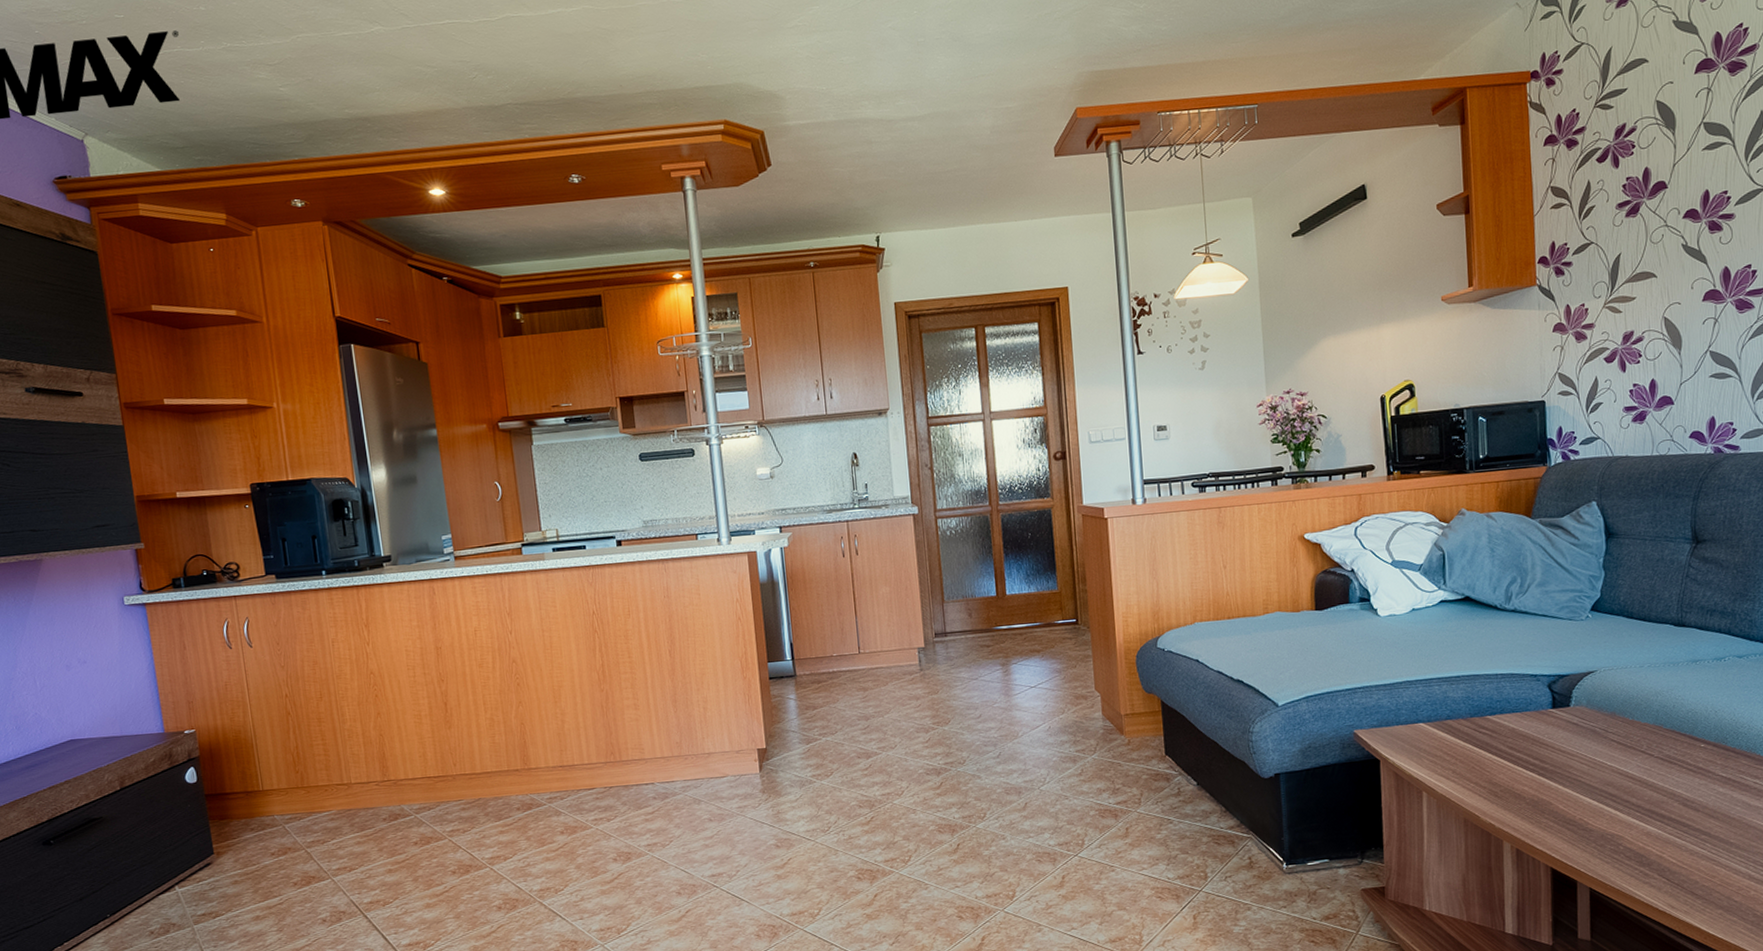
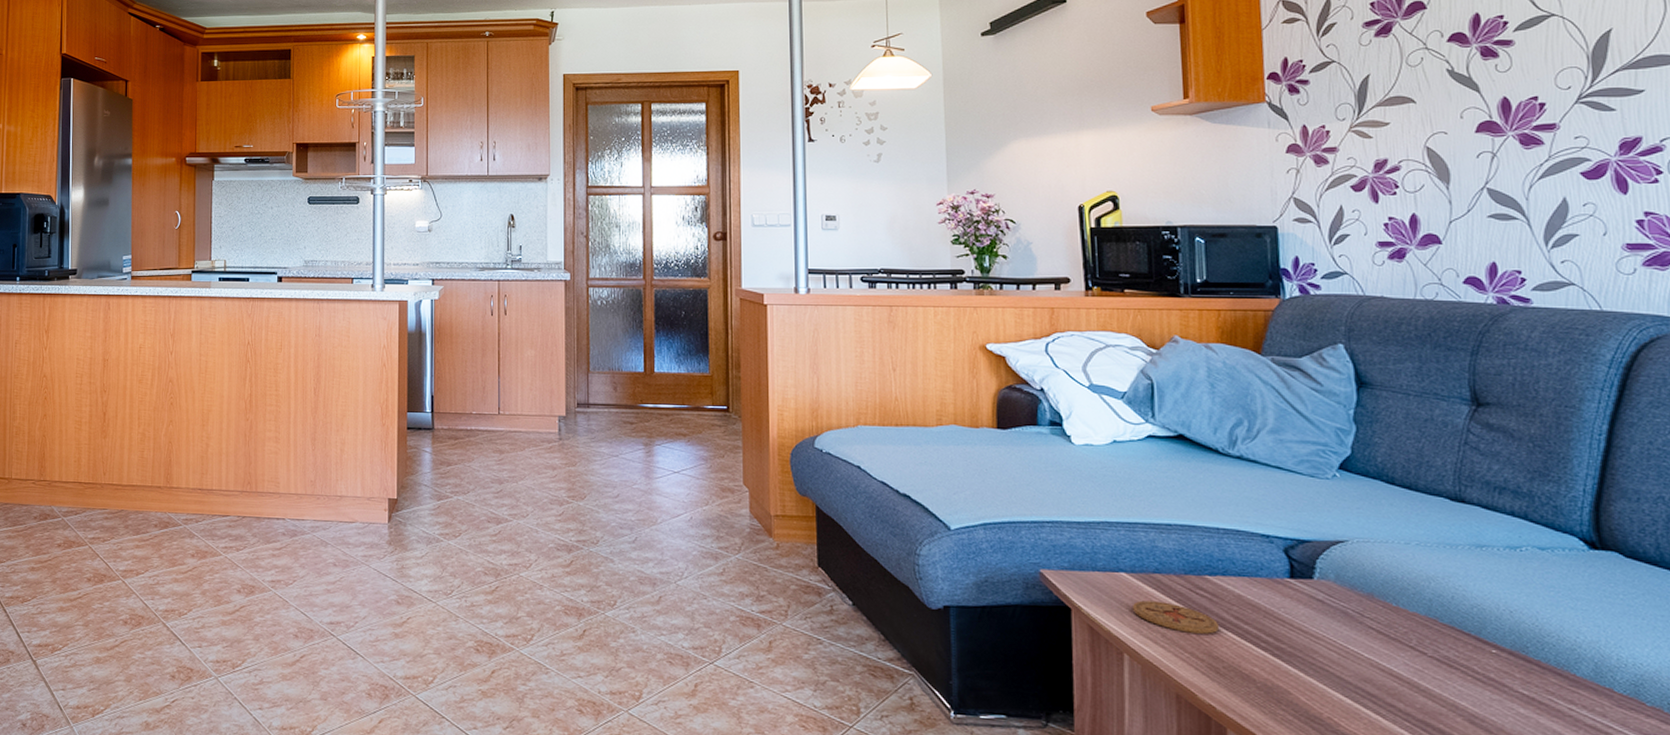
coaster: none [1428,743,1498,767] -> present [1132,600,1220,634]

